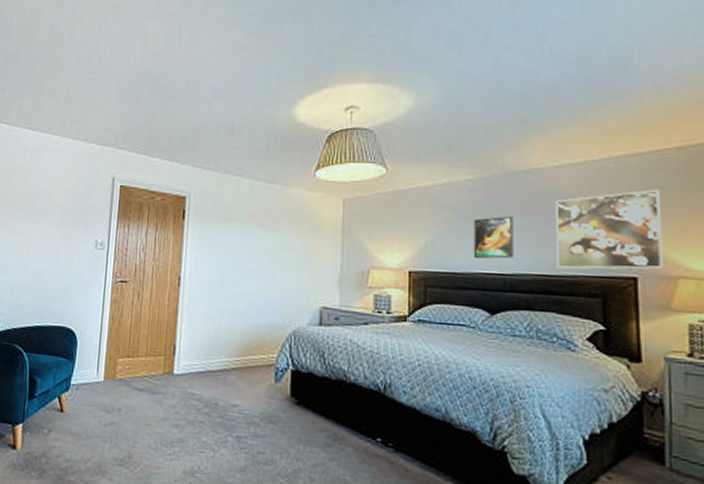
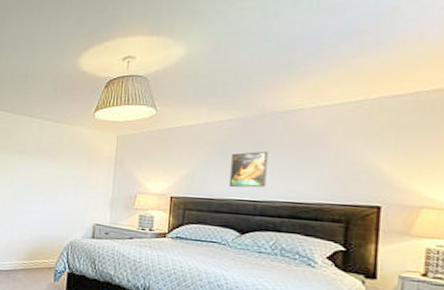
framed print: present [555,189,662,269] -> none [305,128,412,200]

